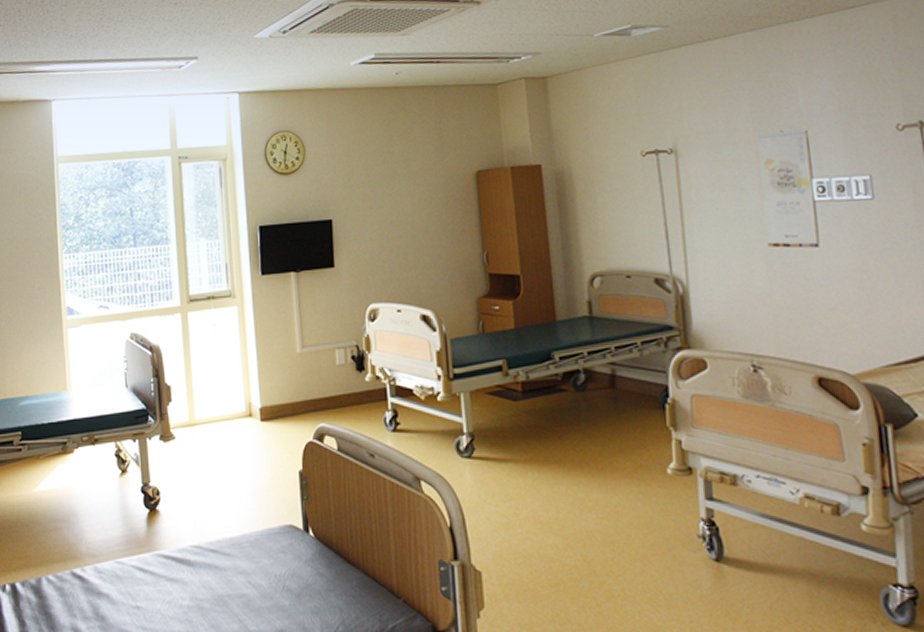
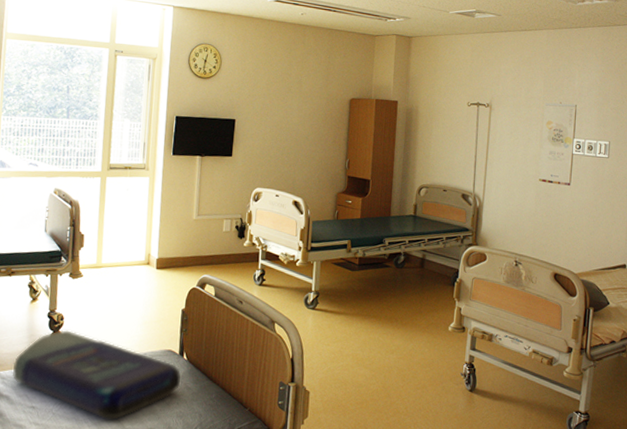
towel: none [109,507,309,620] -> present [12,330,181,419]

